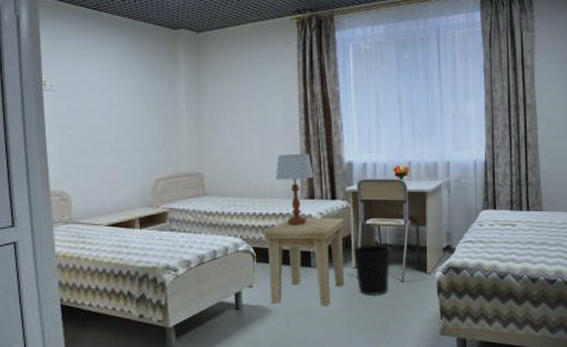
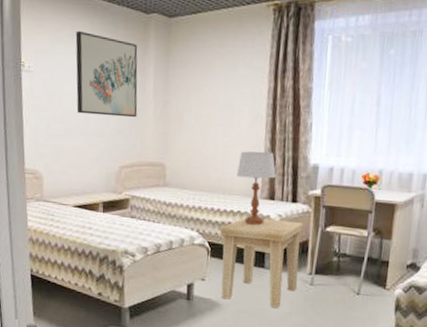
wall art: none [101,48,171,130] -> present [75,30,138,118]
wastebasket: present [353,244,391,296] -> none [309,252,349,305]

